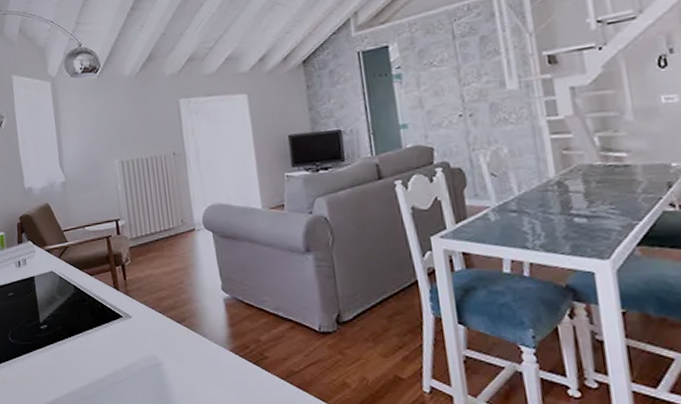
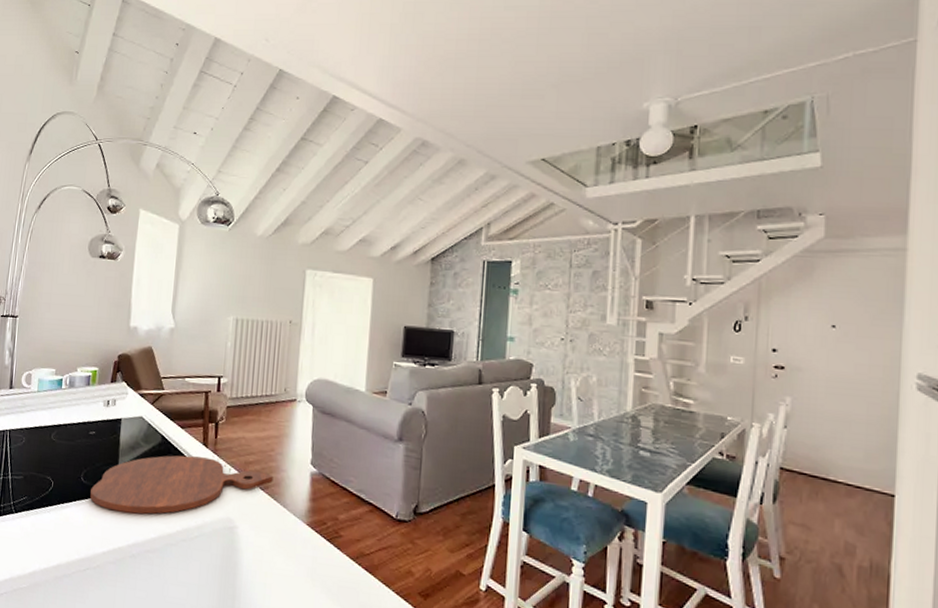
cutting board: none [20,300,188,365] -> present [90,455,274,514]

